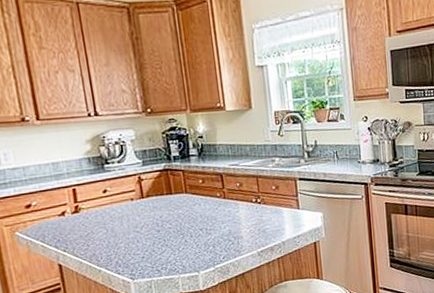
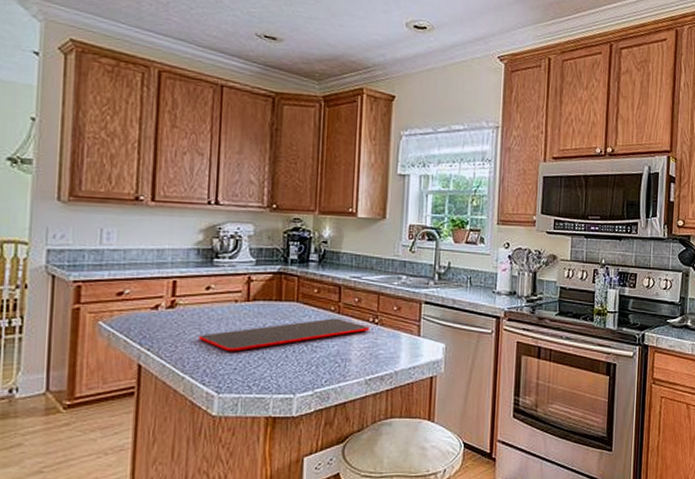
cutting board: none [105,202,255,244] -> present [199,318,370,352]

